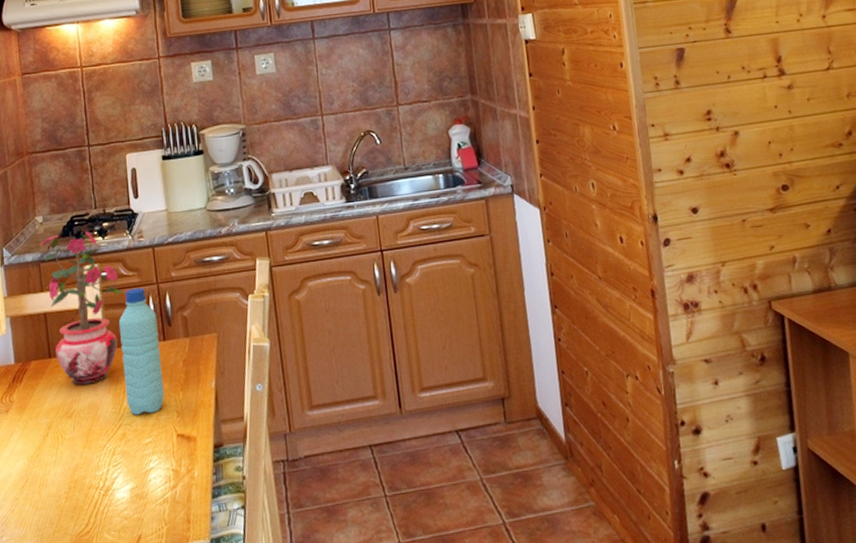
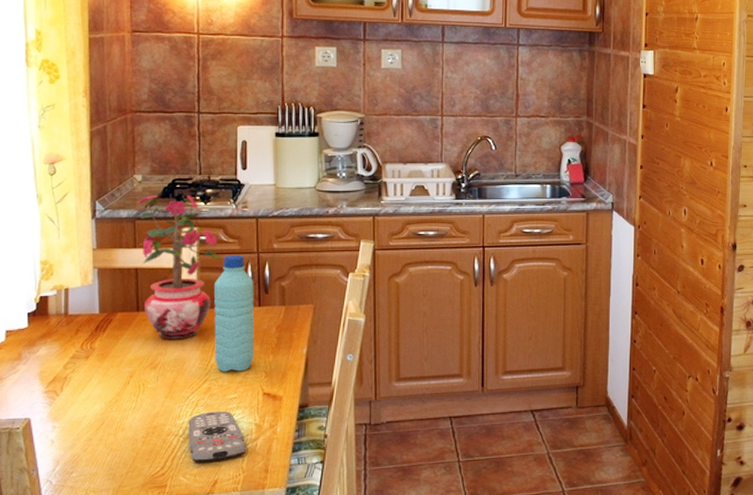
remote control: none [107,457,167,518] -> present [188,411,247,463]

